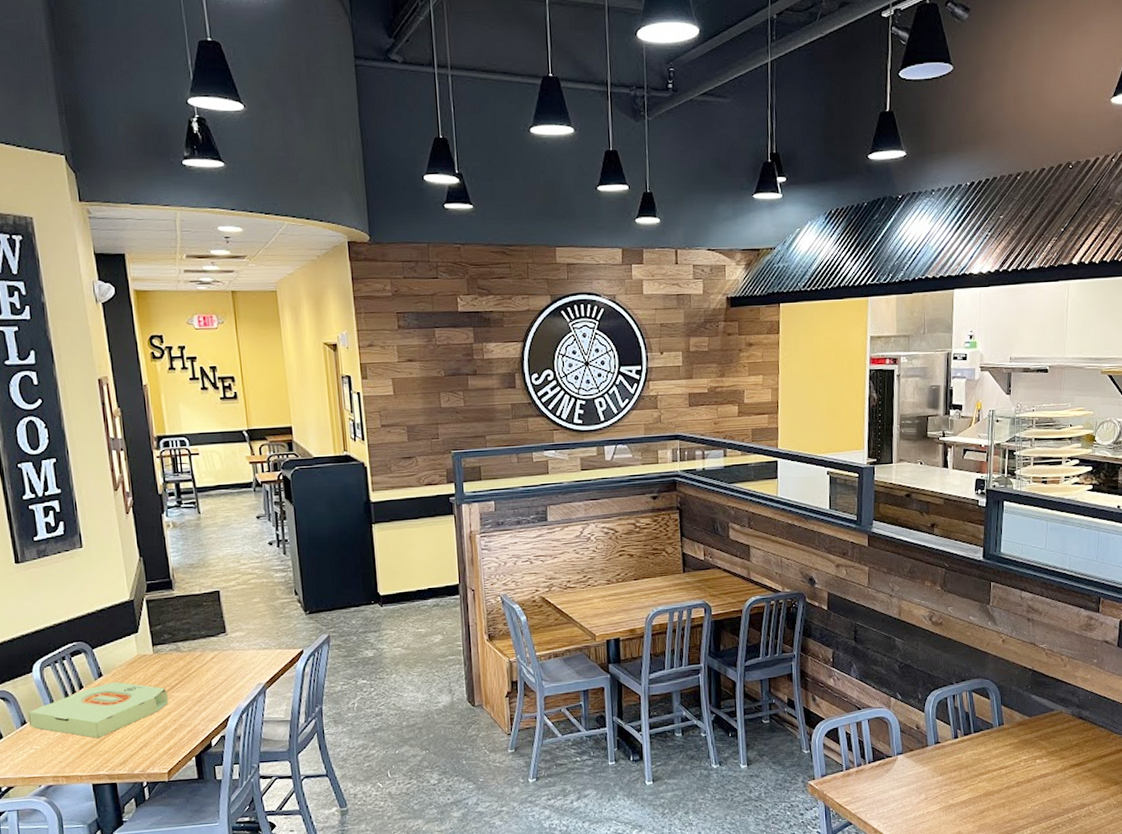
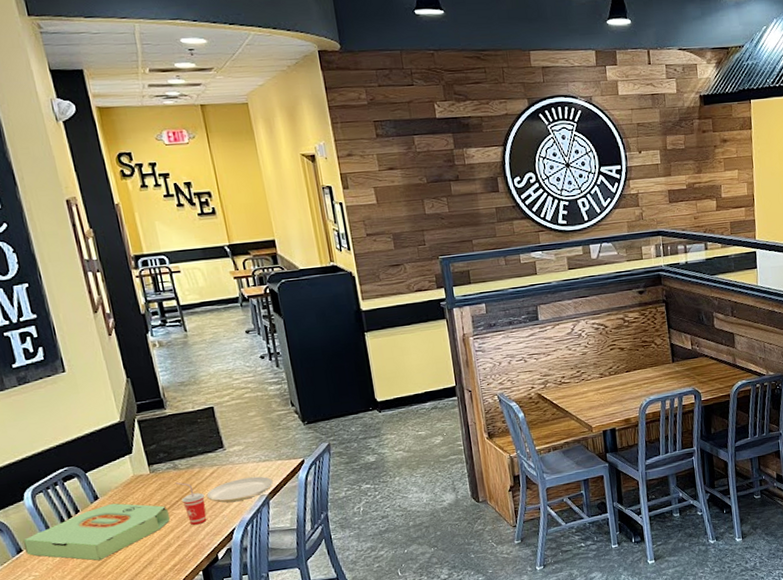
beverage cup: none [176,664,205,709] -> present [175,482,207,525]
plate: none [206,664,271,688] -> present [206,476,273,503]

